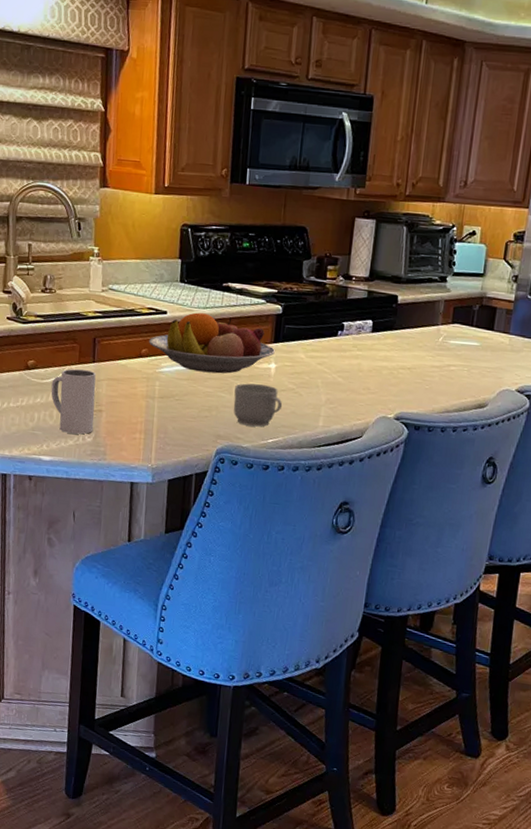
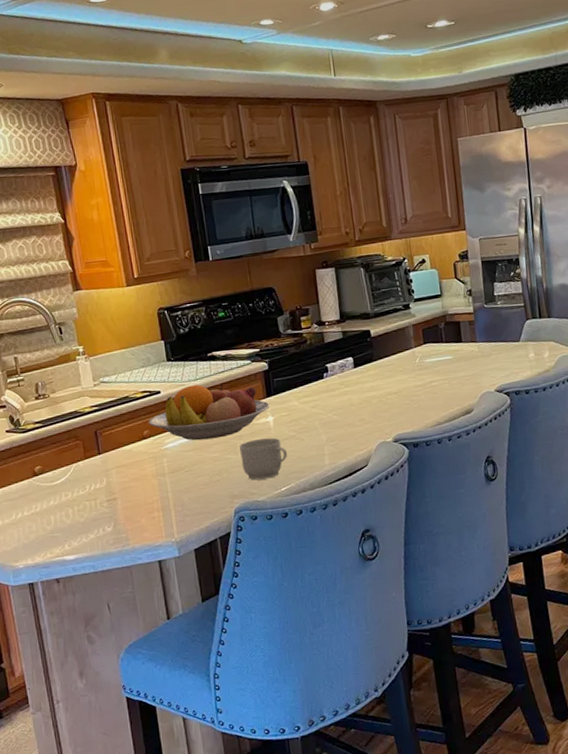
mug: present [51,369,96,435] -> none [61,463,112,528]

